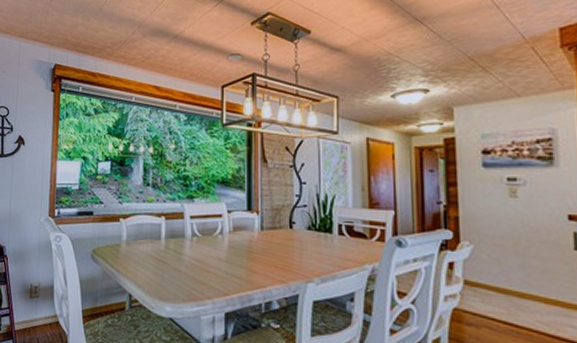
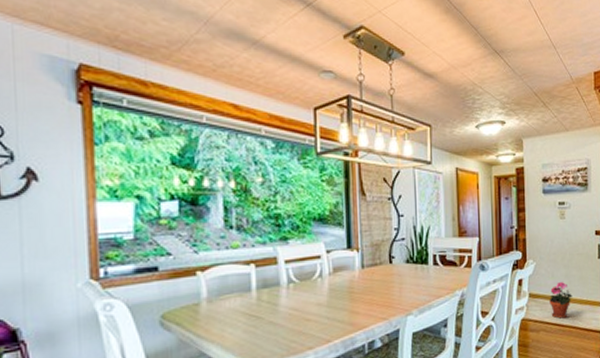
potted plant: none [495,272,532,318] -> present [549,282,573,319]

